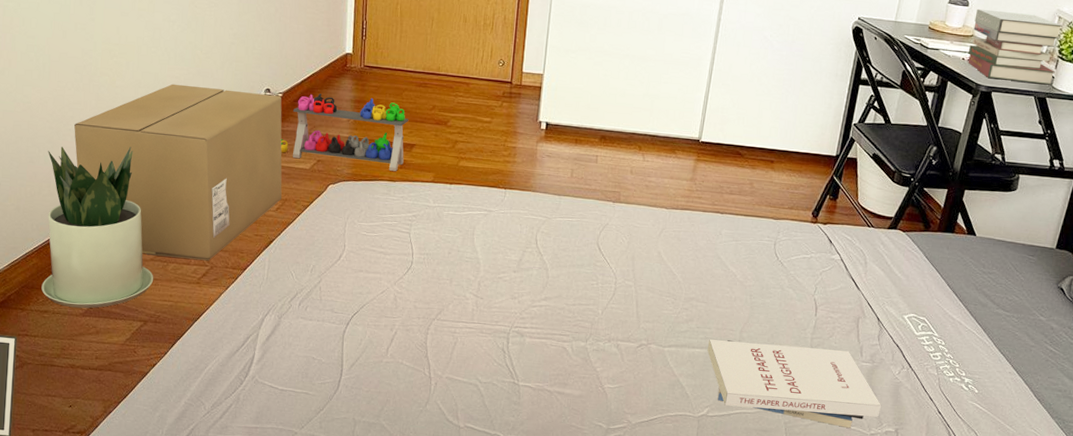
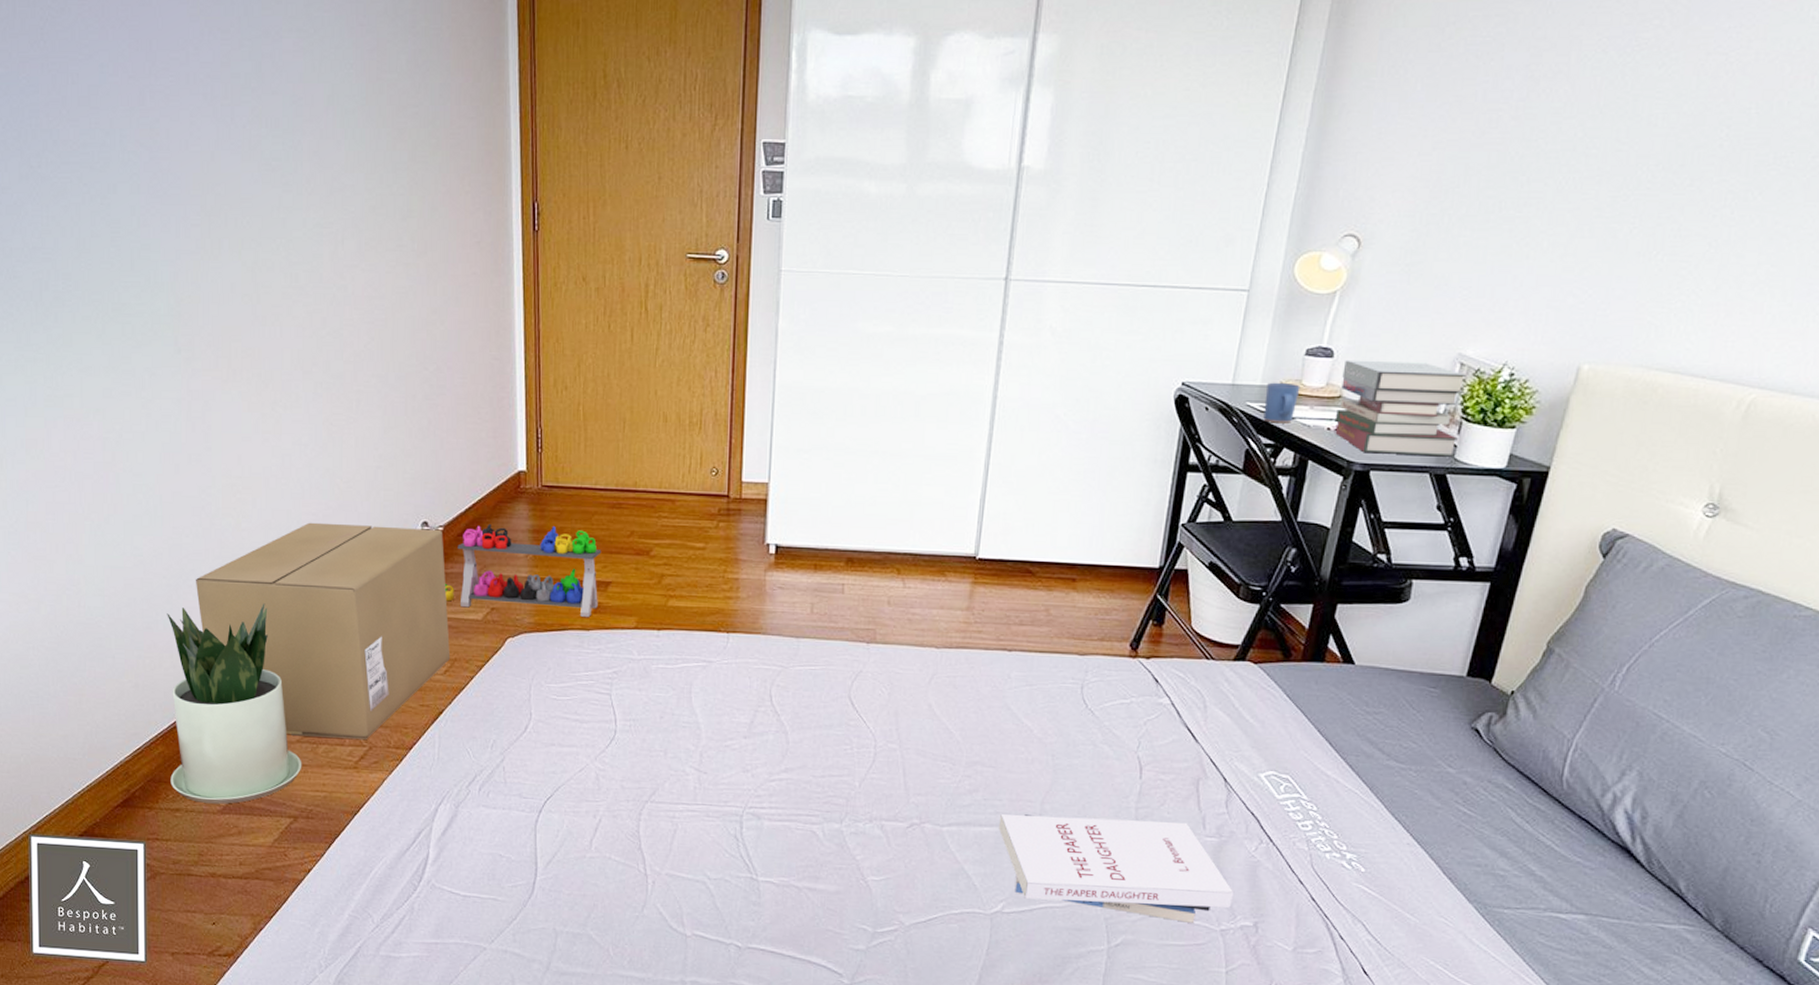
mug: none [916,21,944,53] -> present [1263,382,1300,423]

